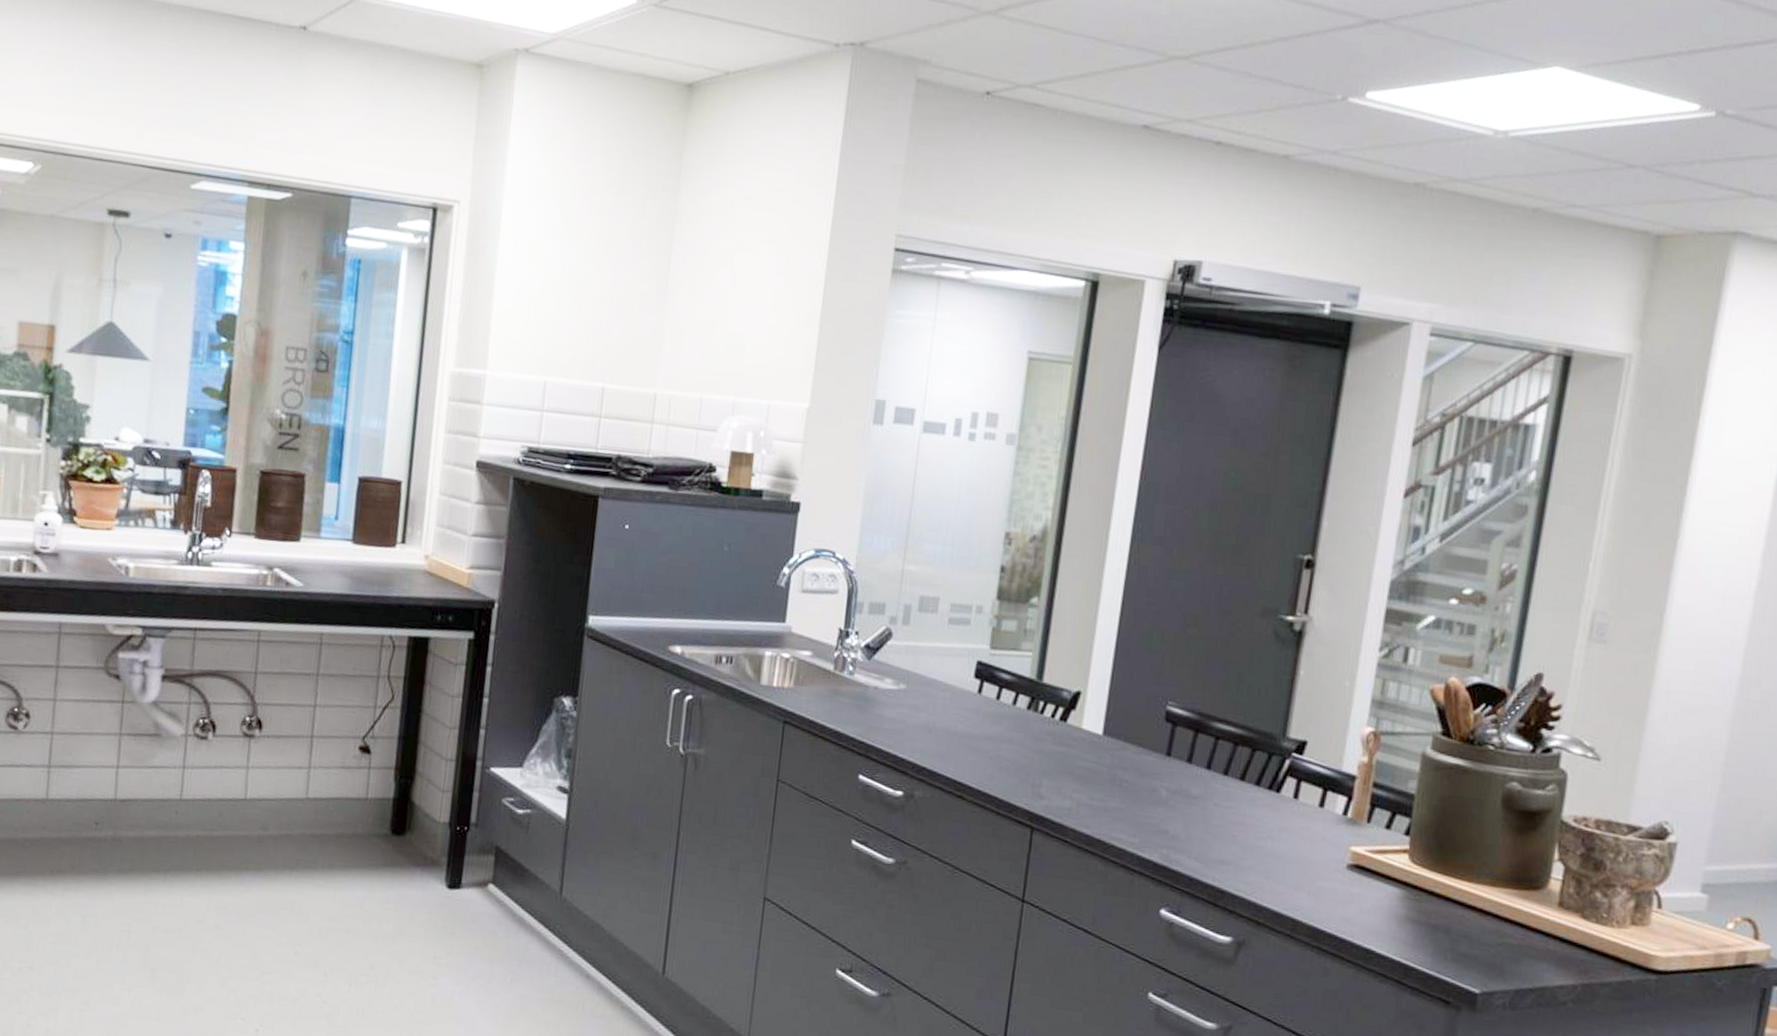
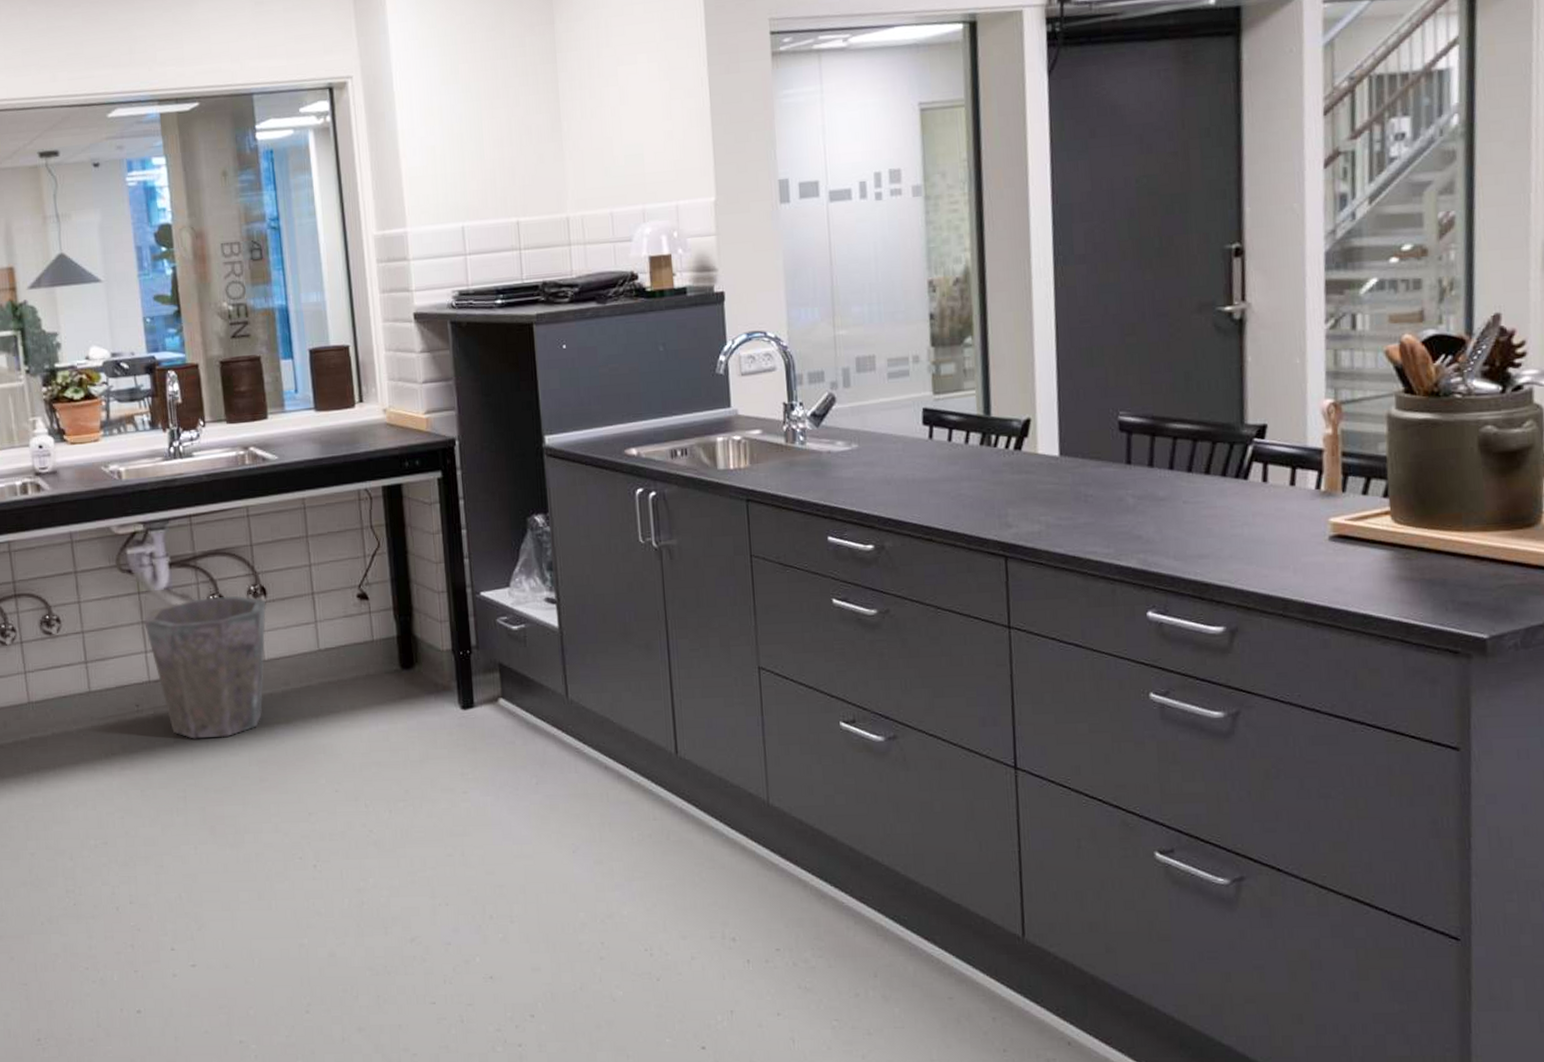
waste bin: none [122,718,260,875] -> present [144,595,266,739]

